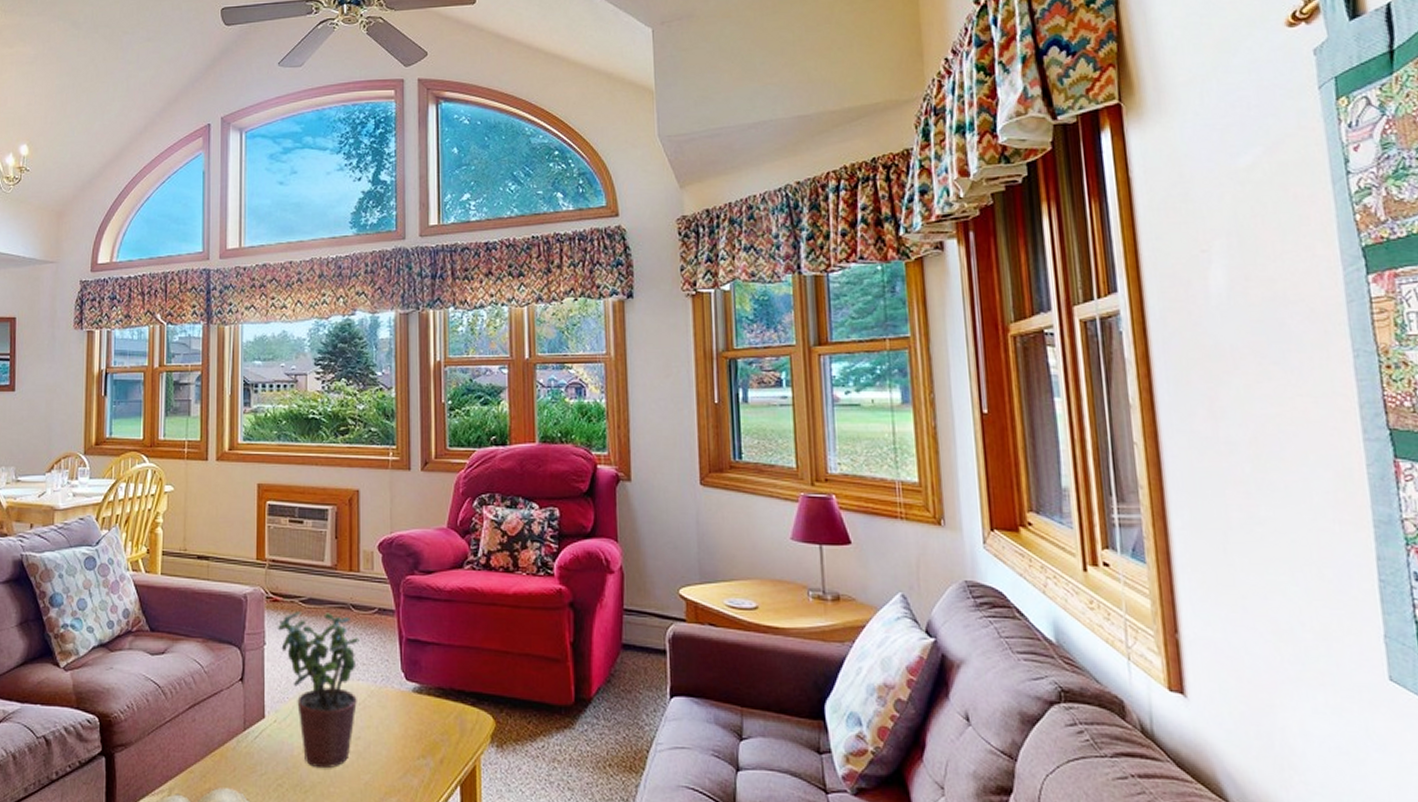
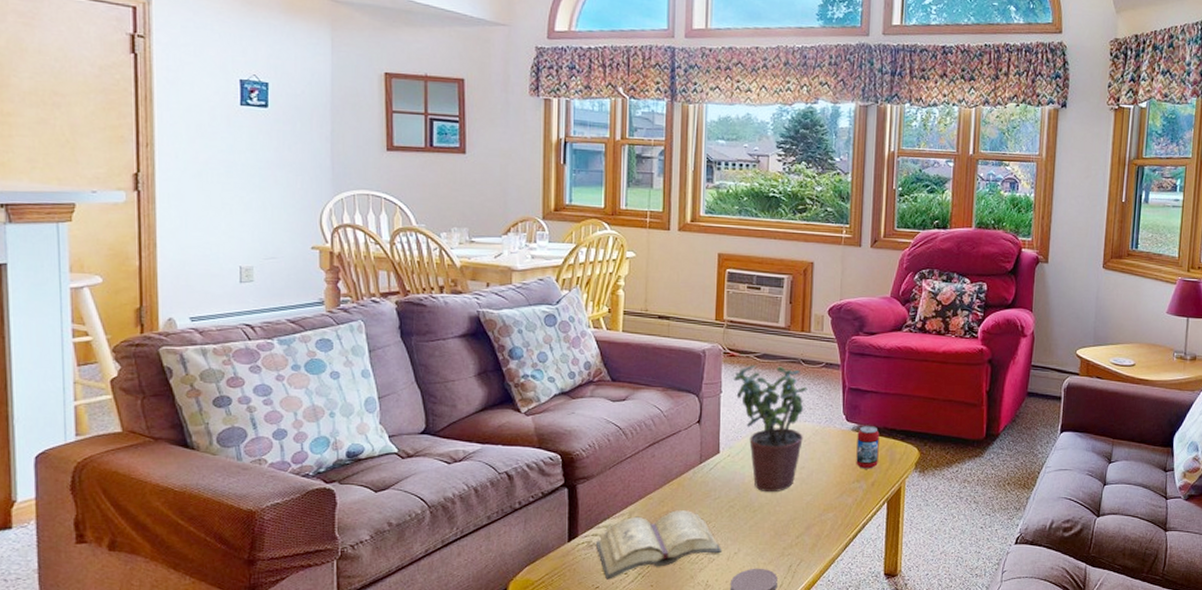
beverage can: none [419,685,446,742] -> present [856,425,880,469]

